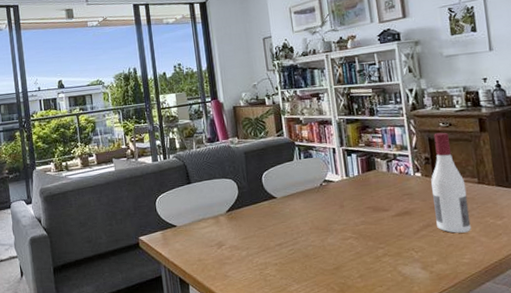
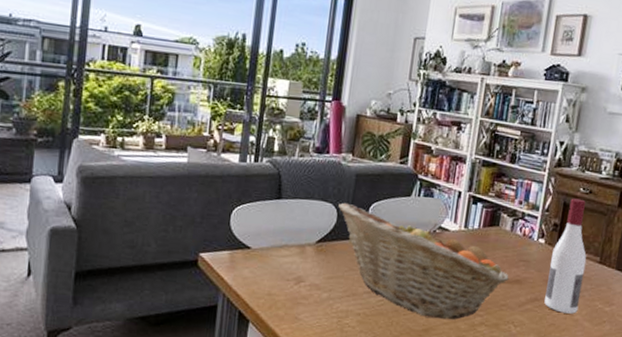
fruit basket: none [236,176,399,257] -> present [338,202,510,319]

